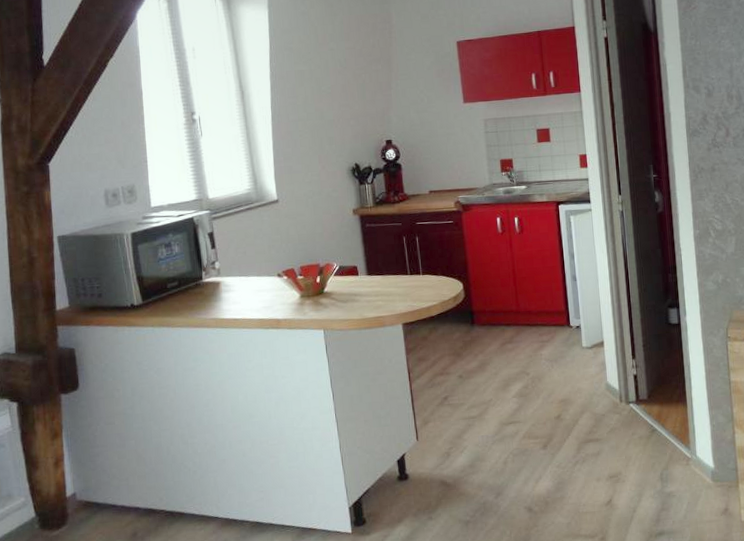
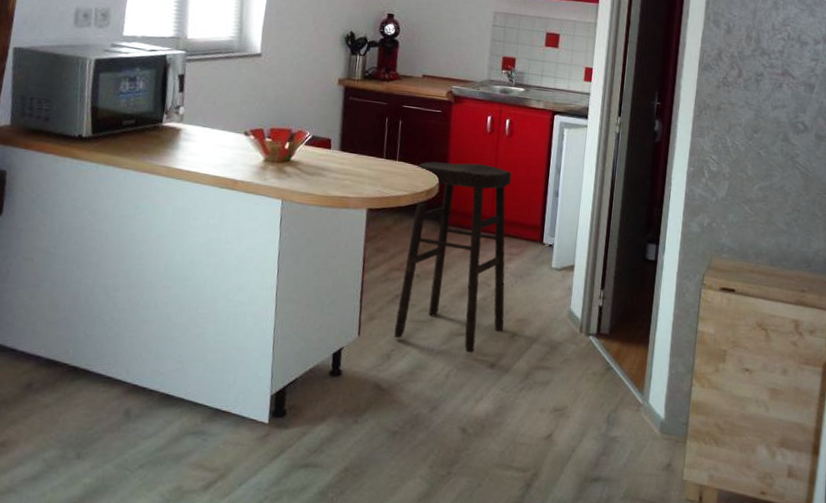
stool: none [440,263,548,439] -> present [394,161,512,353]

